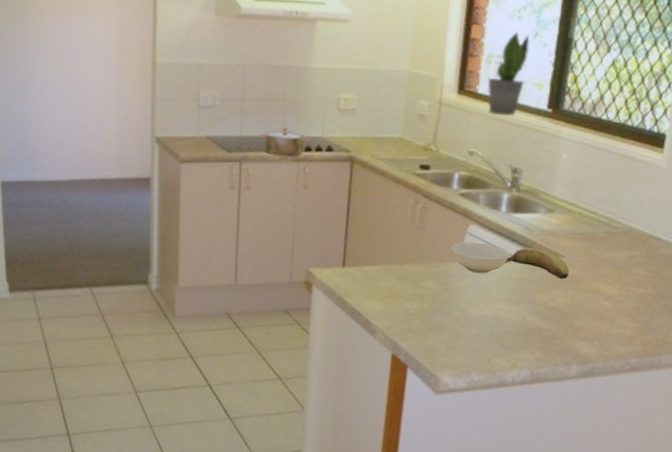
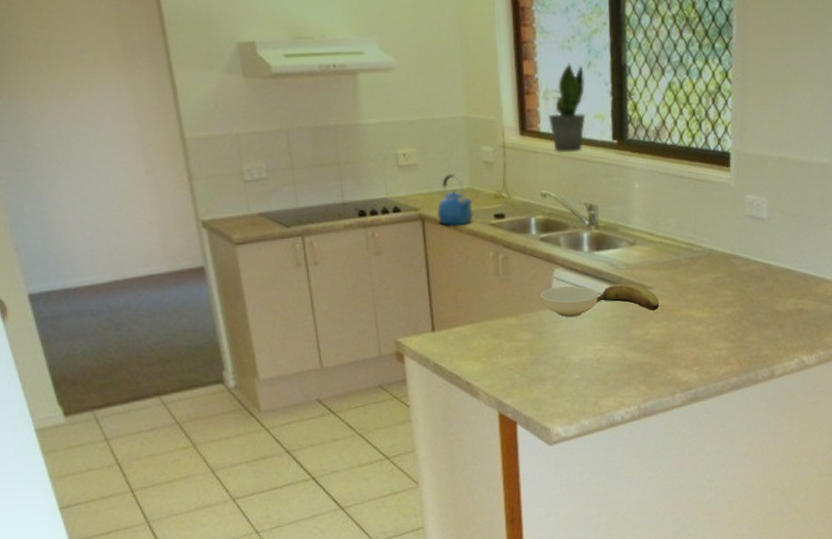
cooking pot: present [258,127,311,158] -> none [317,192,375,225]
kettle: none [366,122,402,171] -> present [437,174,473,226]

